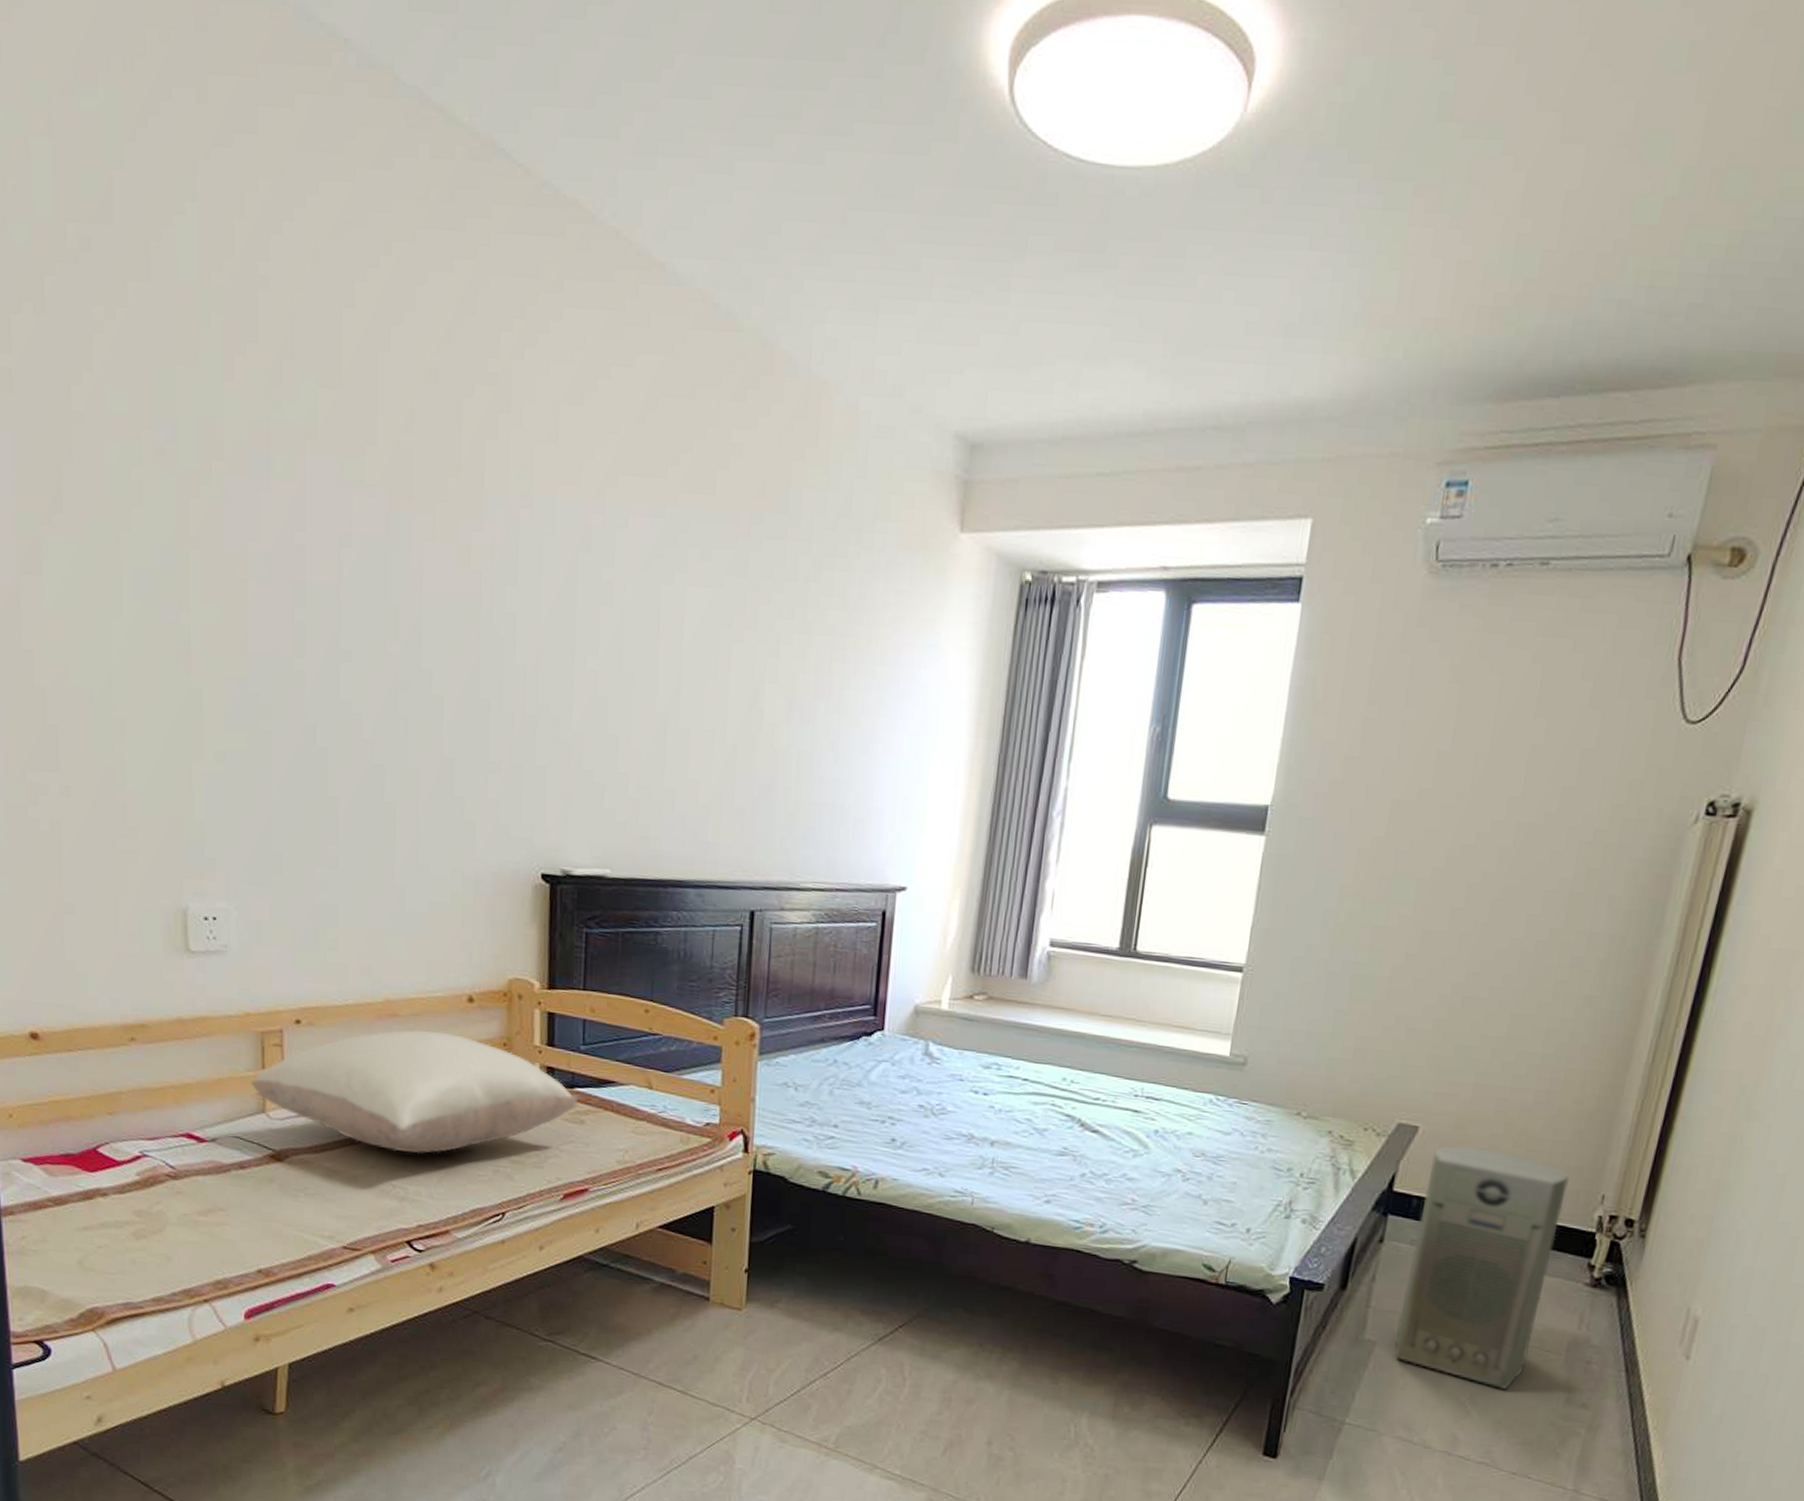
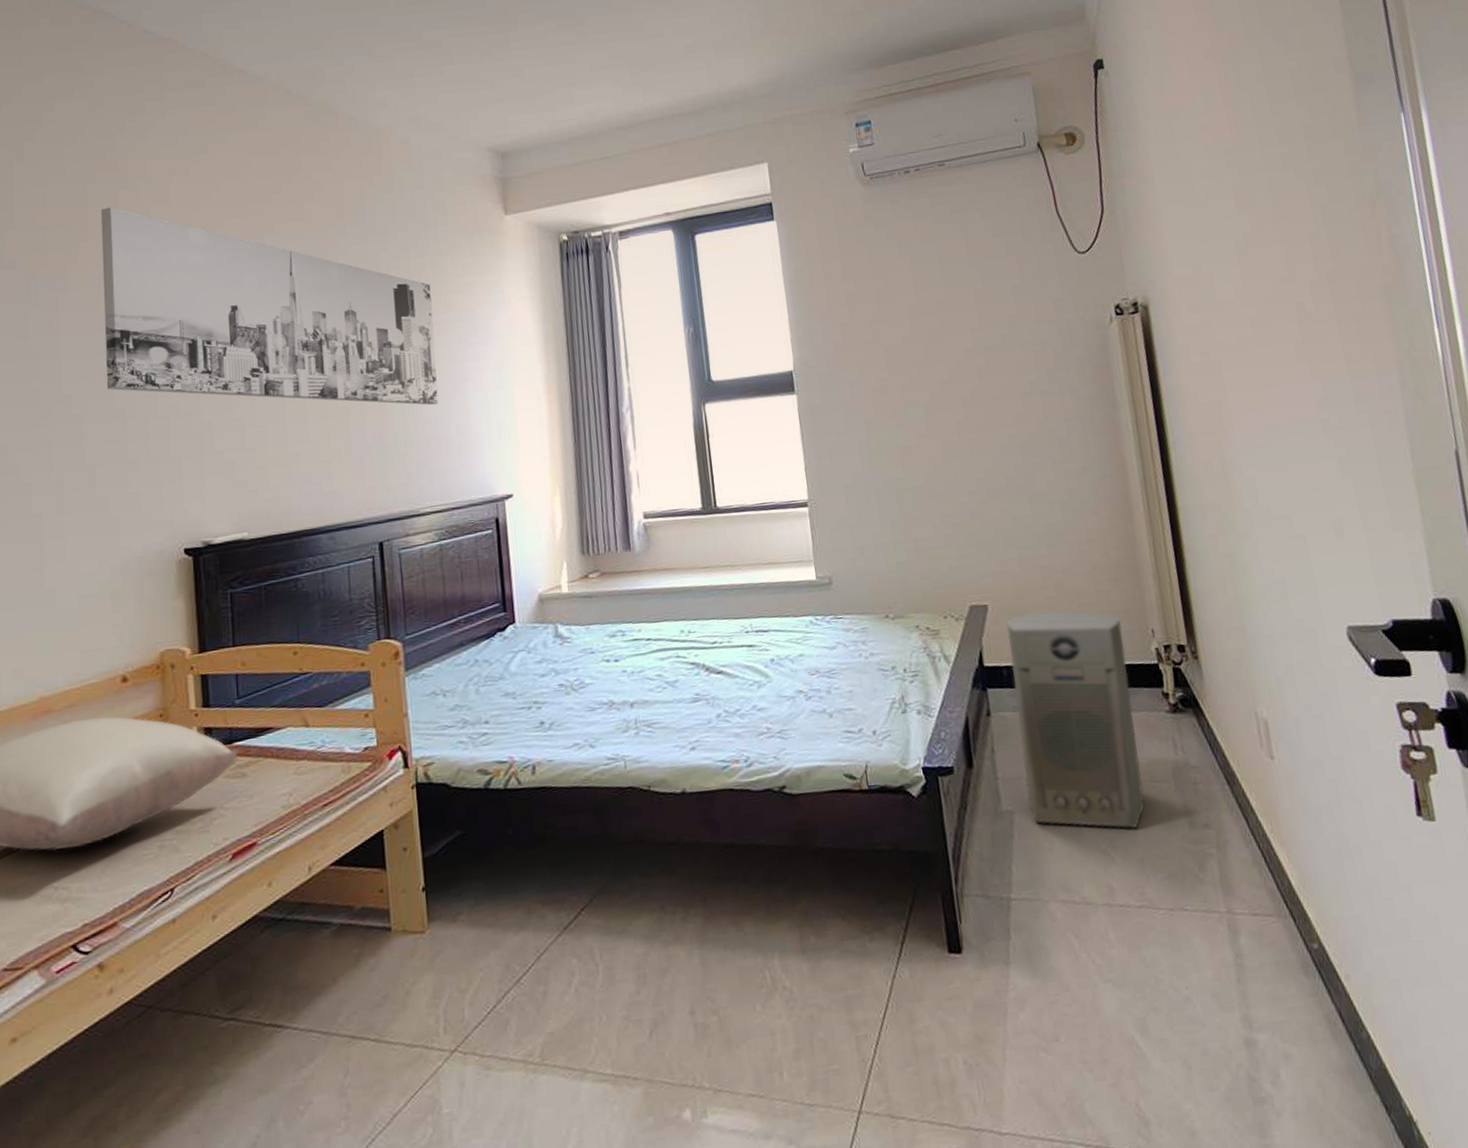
wall art: none [471,434,853,763] -> present [100,207,439,405]

